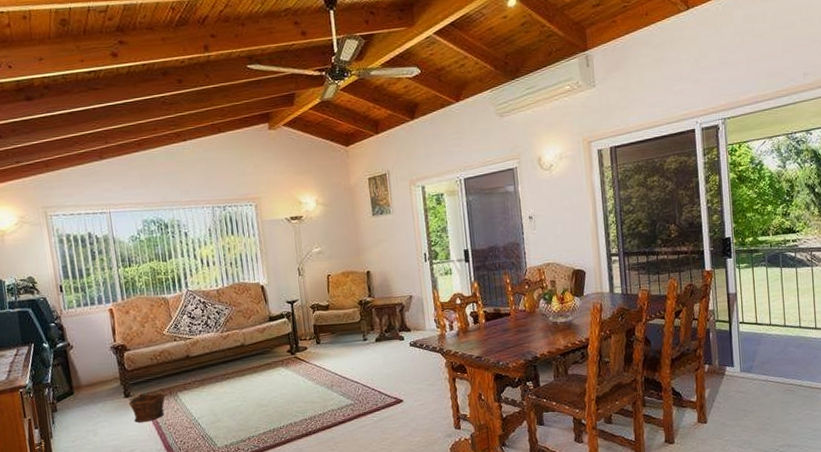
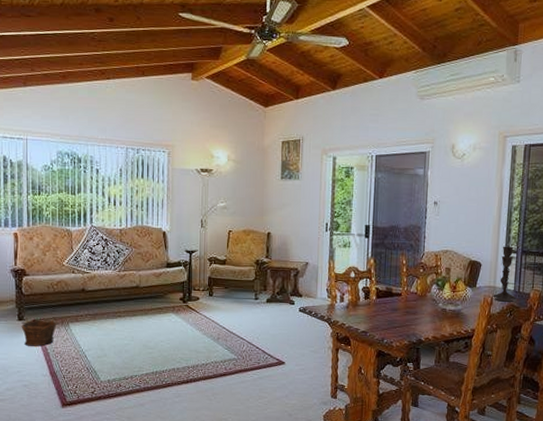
candlestick: none [601,249,625,307] -> present [493,246,516,302]

